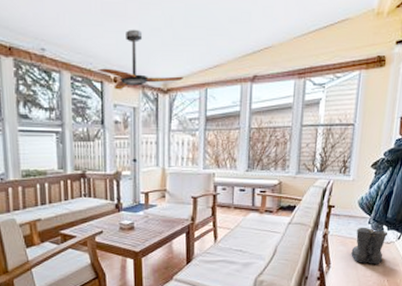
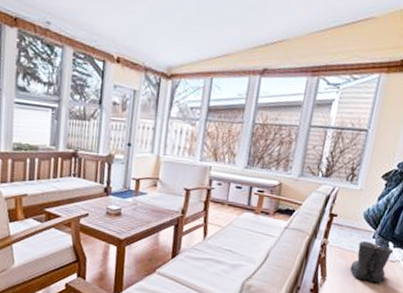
ceiling fan: present [98,29,183,90] -> none [101,9,189,71]

